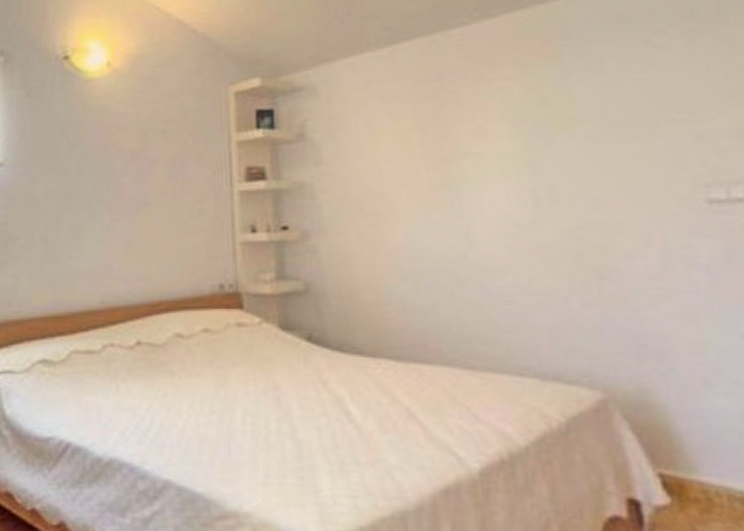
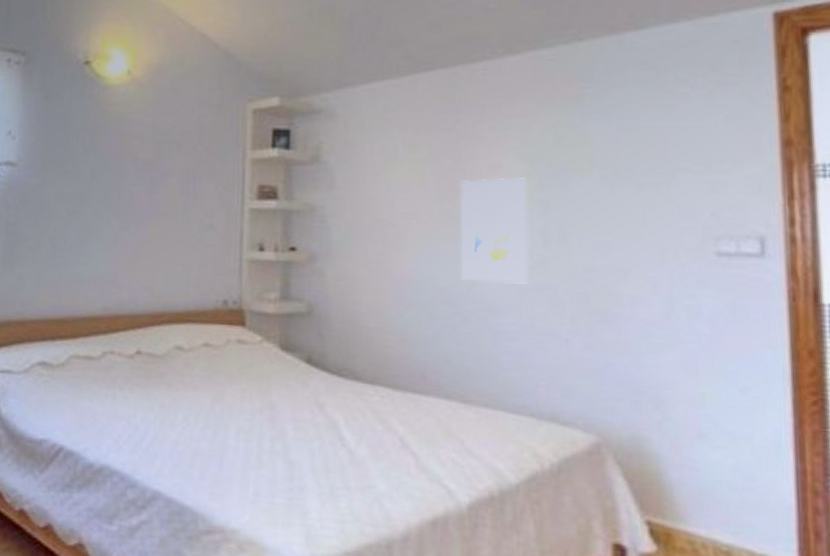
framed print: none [446,140,522,247] -> present [460,177,528,284]

